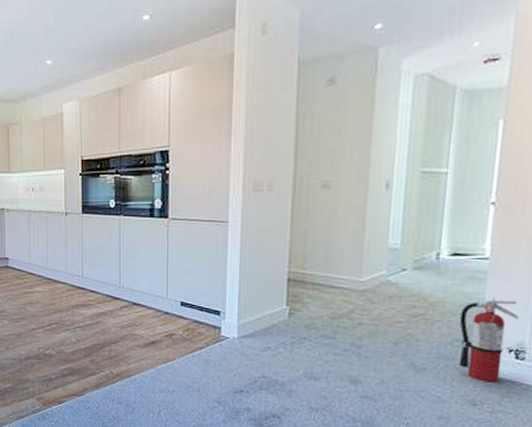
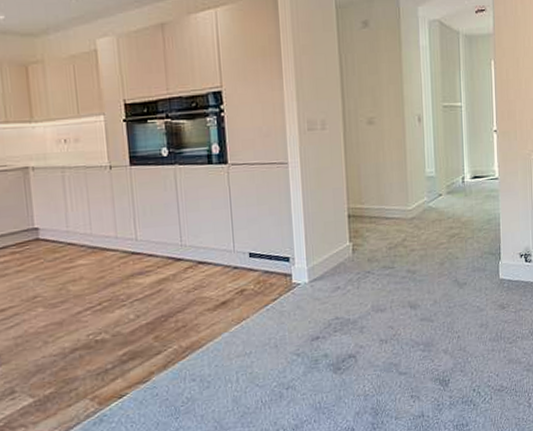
fire extinguisher: present [458,296,519,383] -> none [484,210,523,286]

